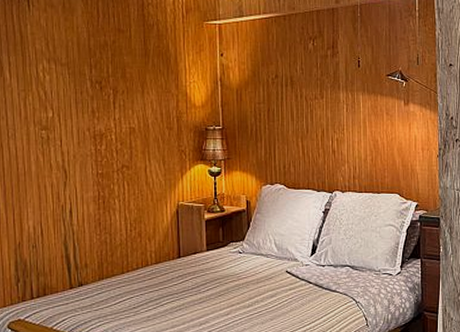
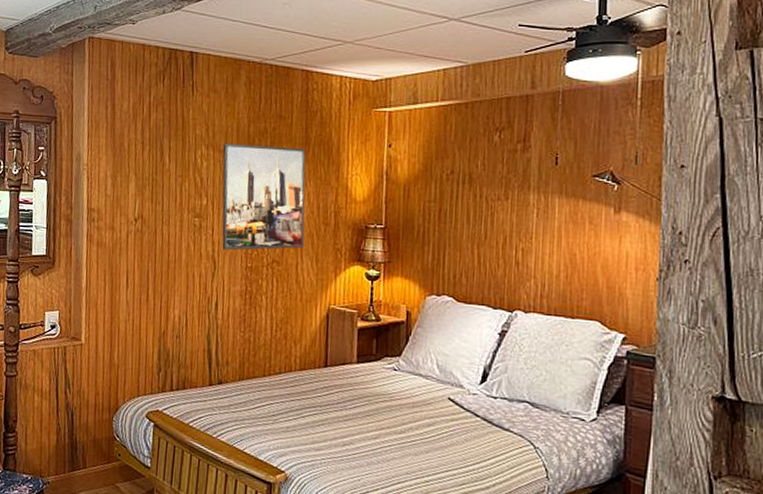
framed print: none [64,56,150,159] -> present [222,143,306,251]

